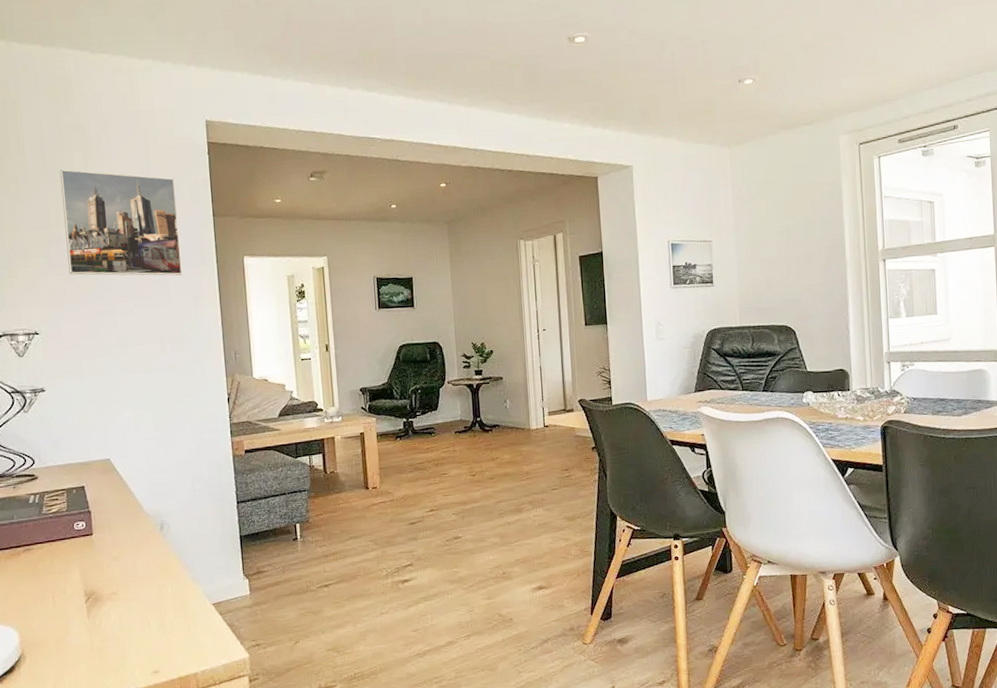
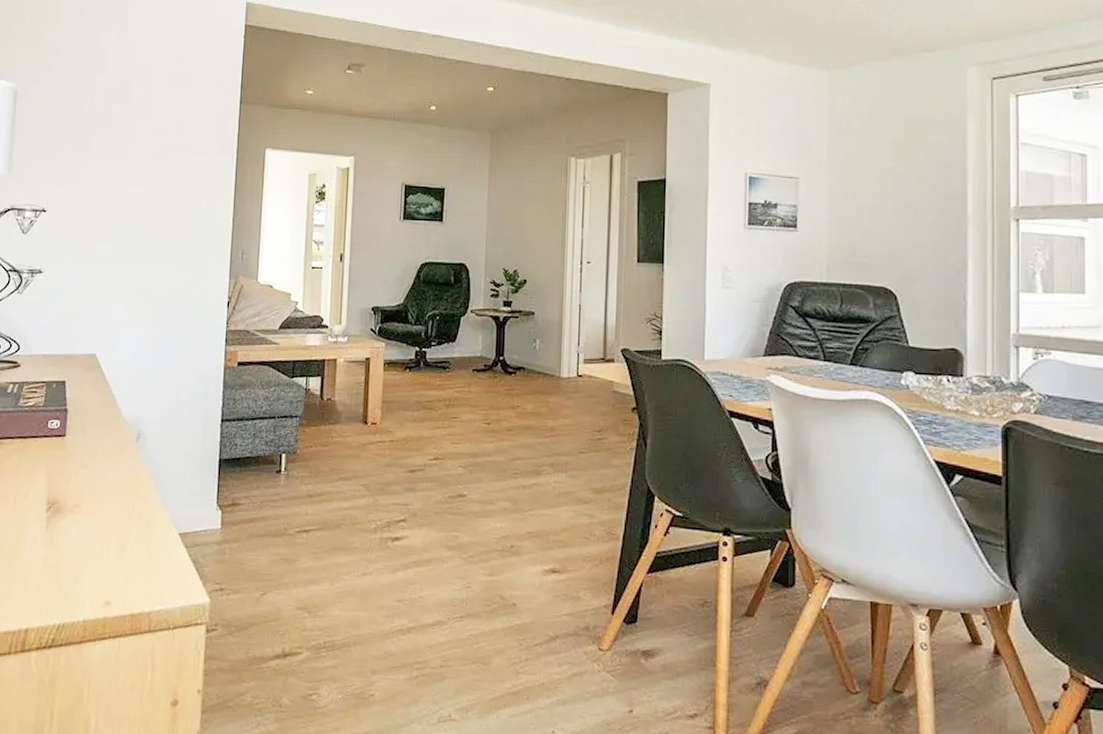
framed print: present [59,169,182,276] -> none [86,42,206,163]

